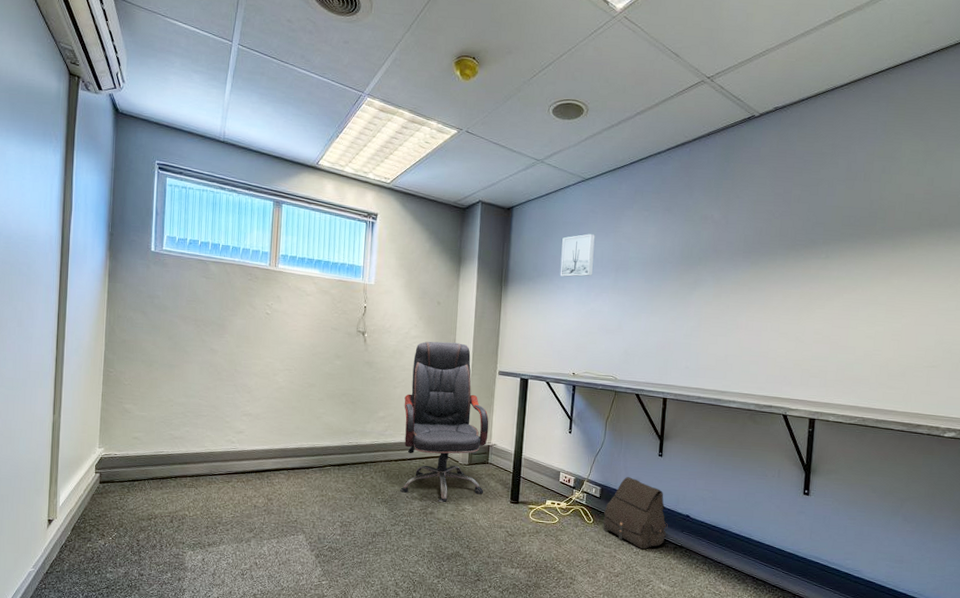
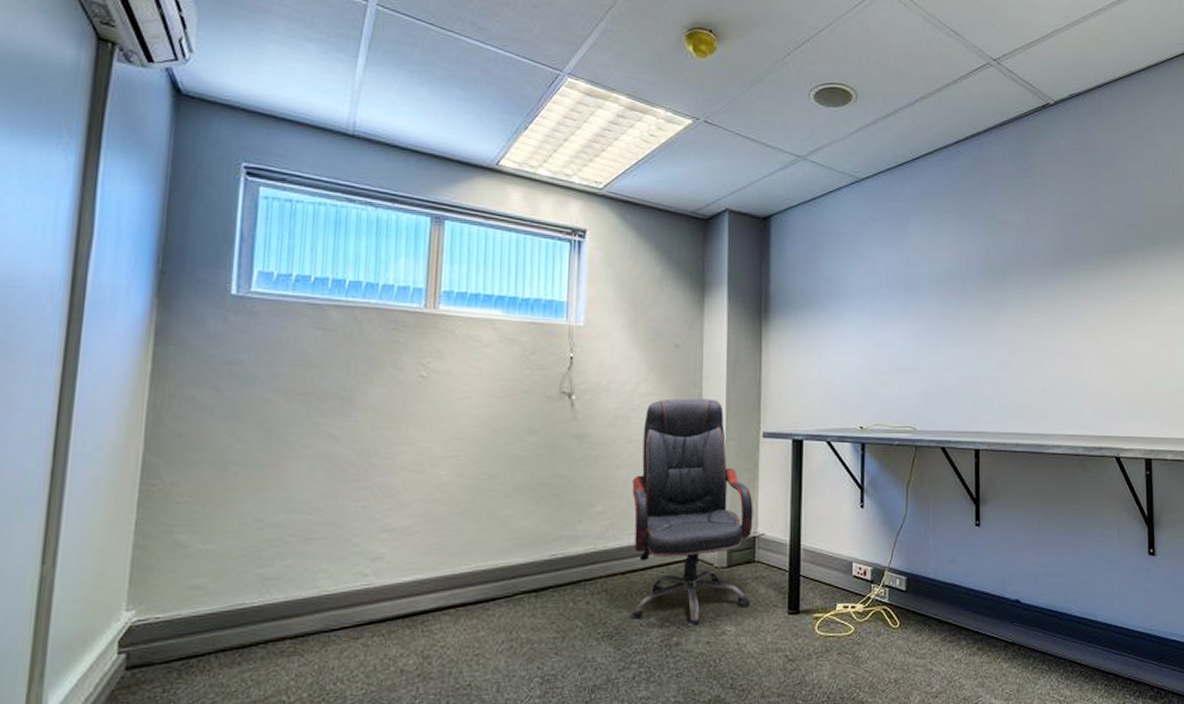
wall art: present [560,234,595,277] -> none [835,247,877,302]
satchel: present [603,477,668,550] -> none [913,558,994,655]

